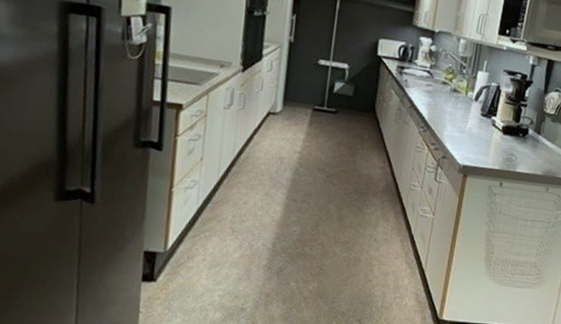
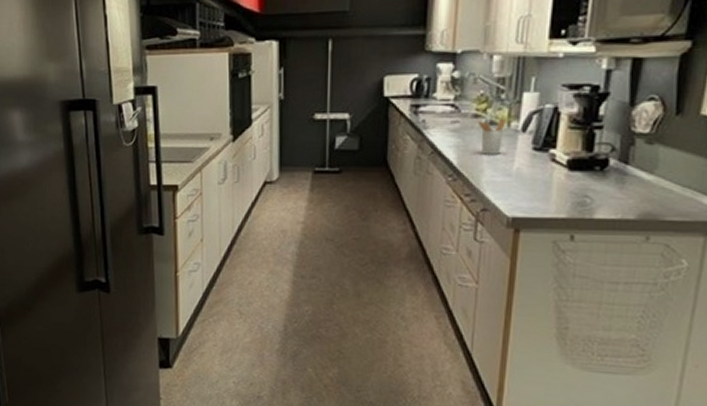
utensil holder: none [444,87,465,115] -> present [476,118,506,154]

